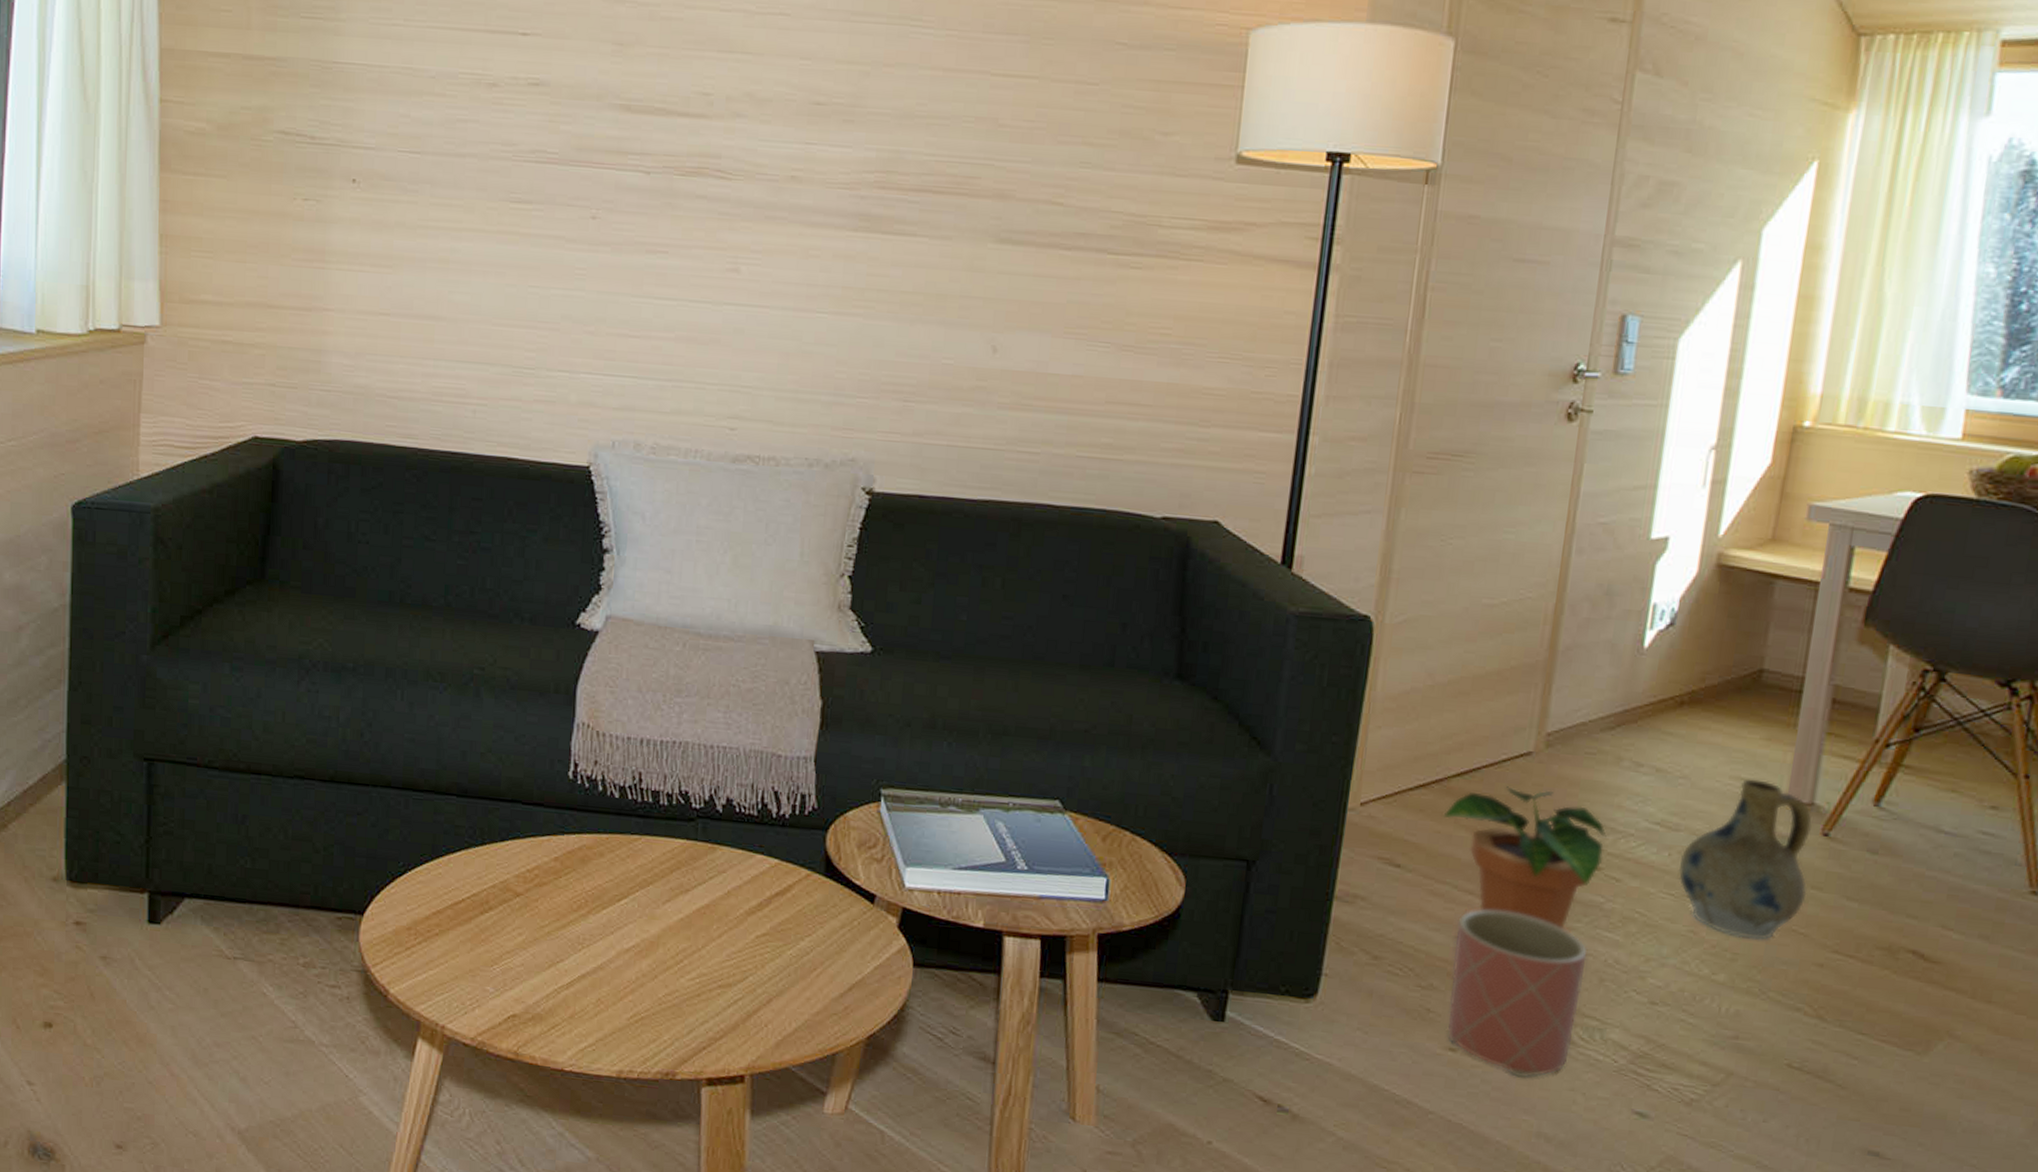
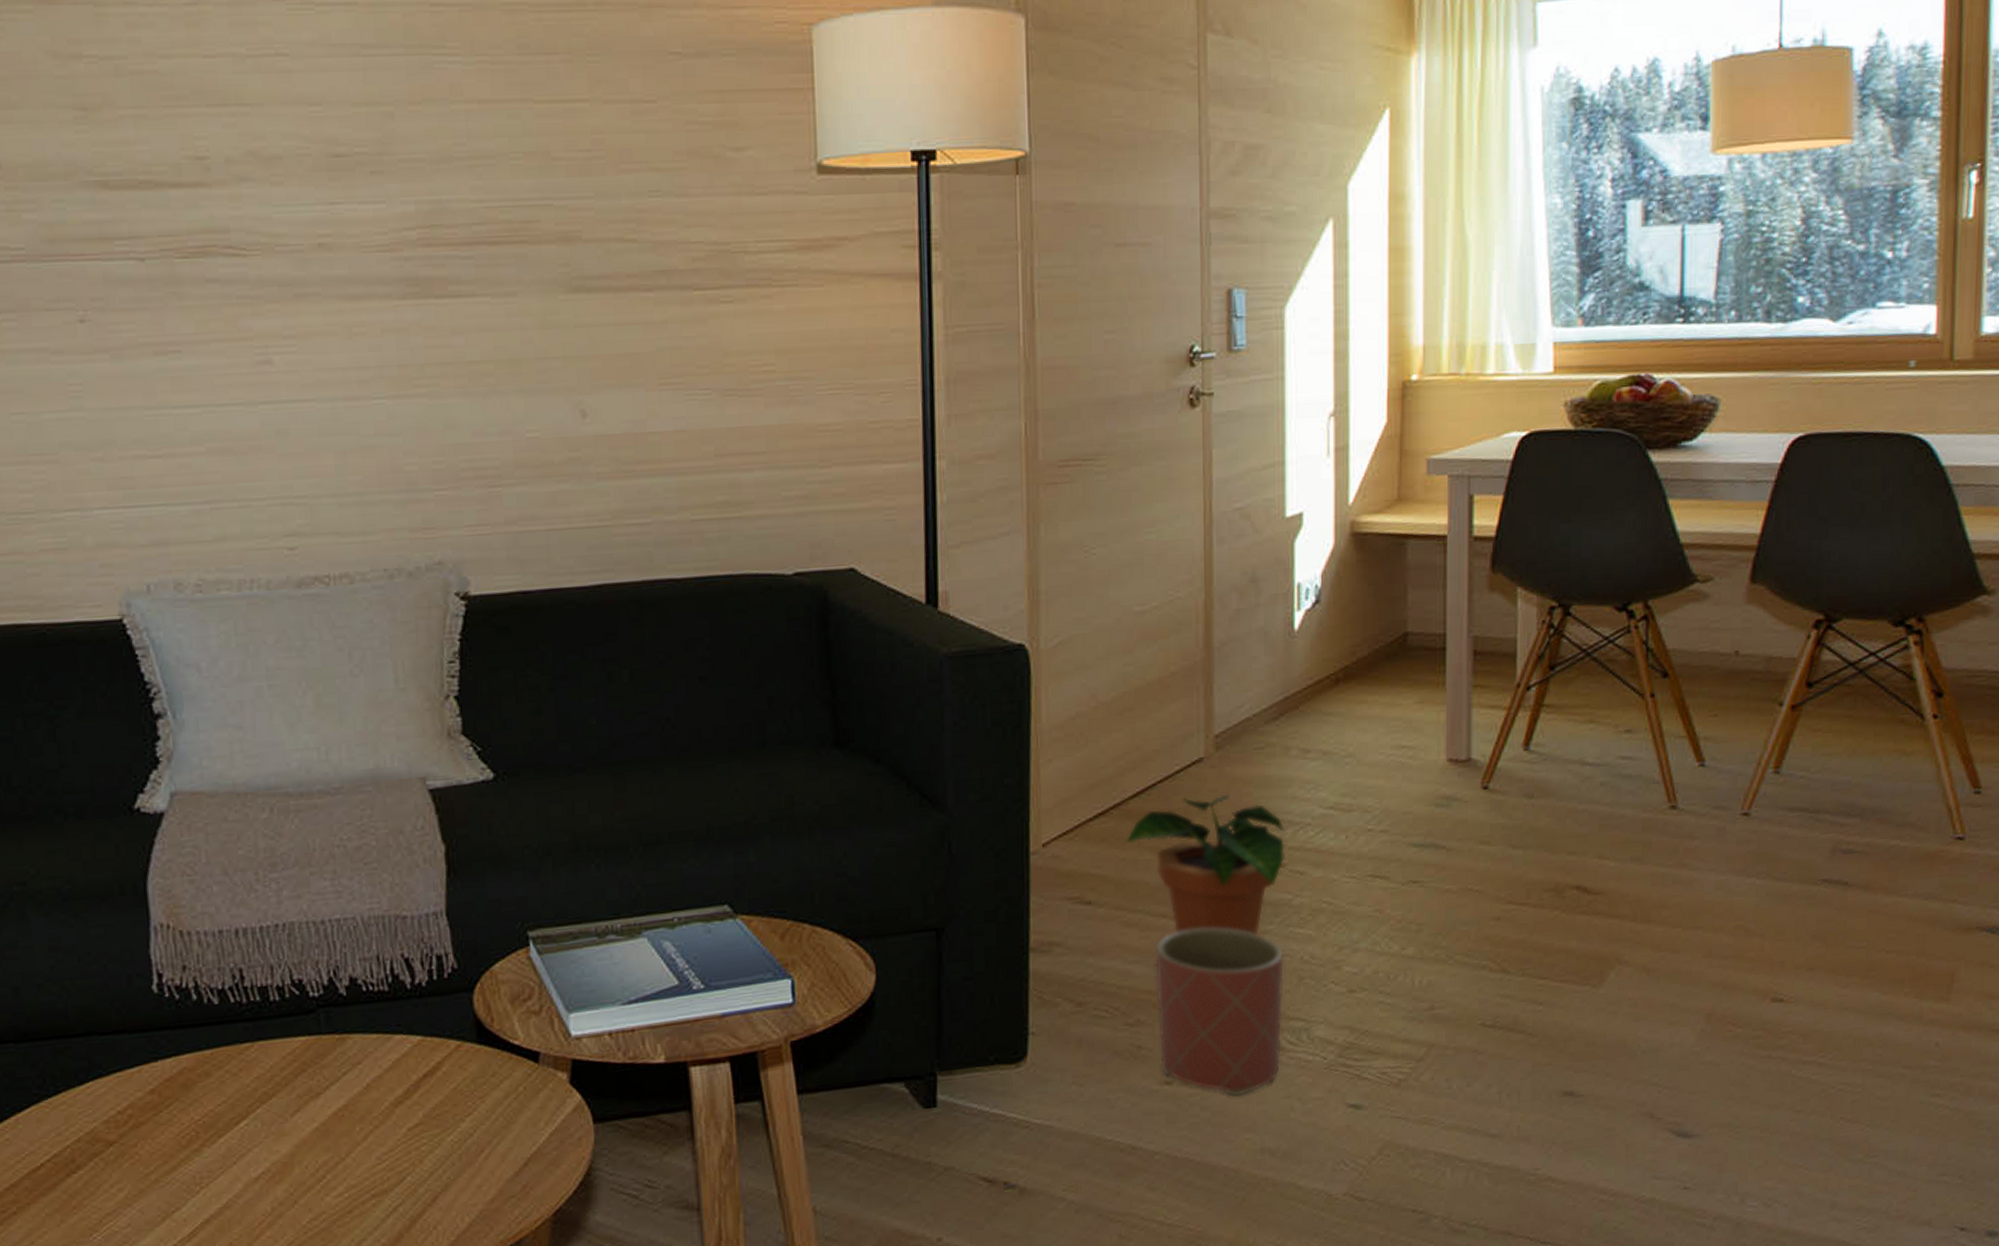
ceramic jug: present [1678,779,1813,940] -> none [1357,744,1476,908]

